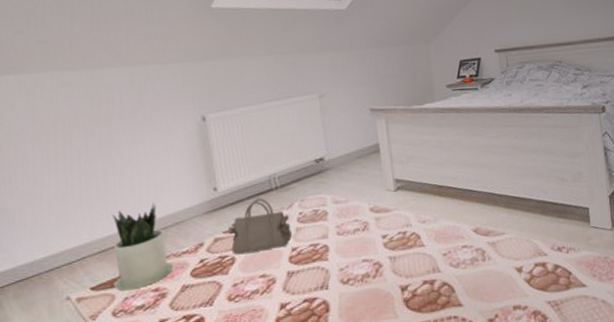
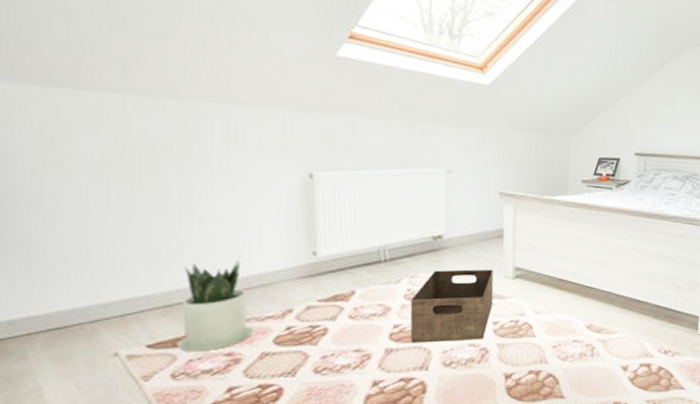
shoulder bag: present [227,198,293,255] -> none [323,269,397,326]
storage basket: none [304,184,379,264] -> present [410,269,494,343]

